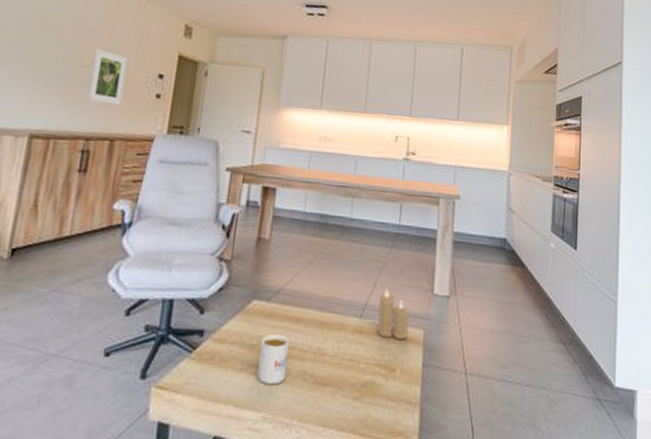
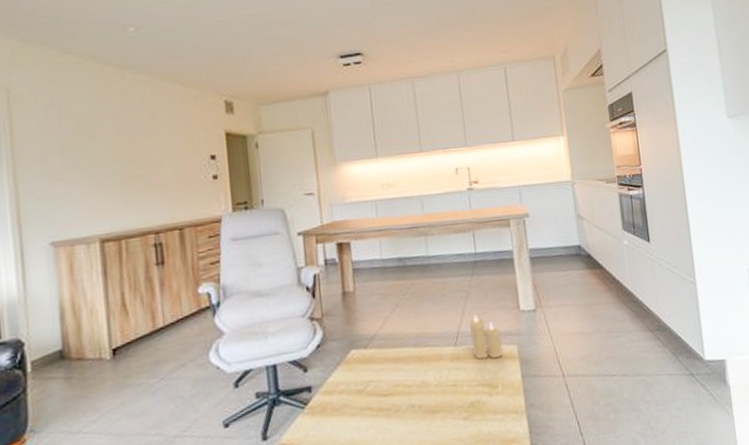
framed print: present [87,48,129,106] -> none [141,142,181,196]
mug: present [257,334,290,385] -> none [367,376,397,423]

